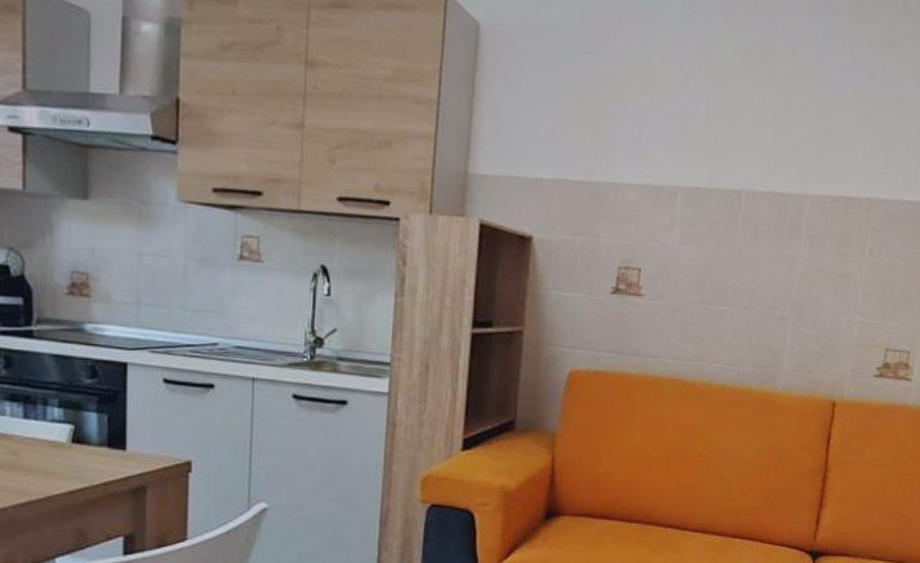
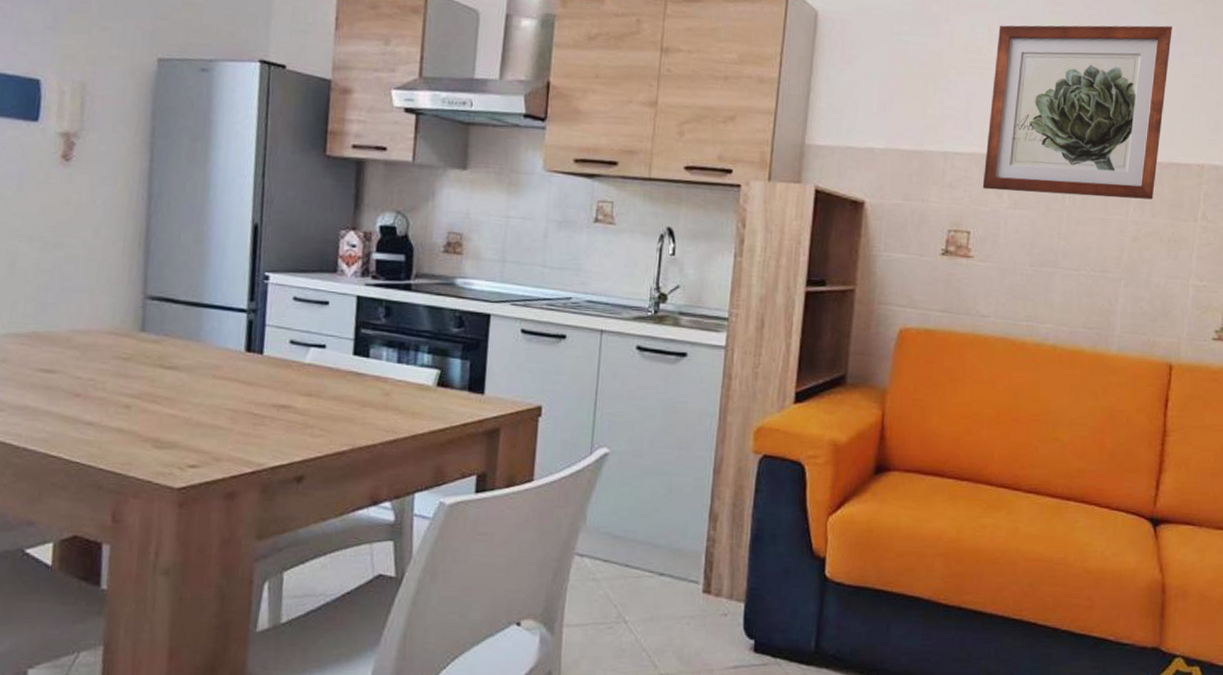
wall art: none [653,44,848,235] -> present [982,25,1172,200]

